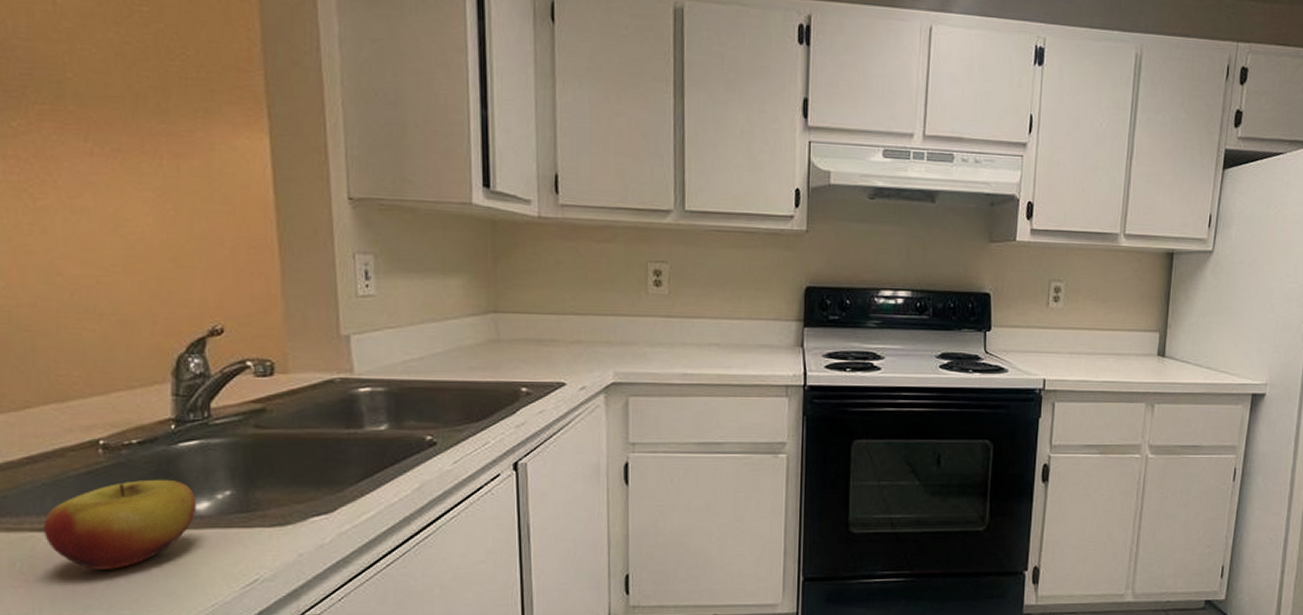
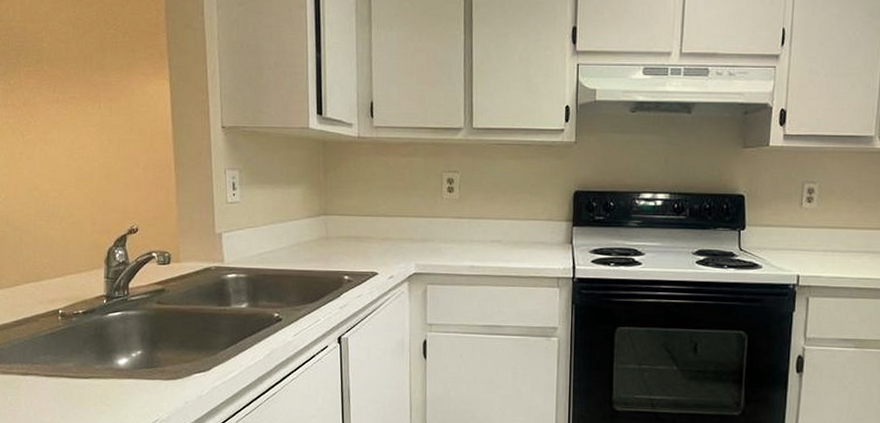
apple: present [44,479,197,570] -> none [25,340,119,406]

